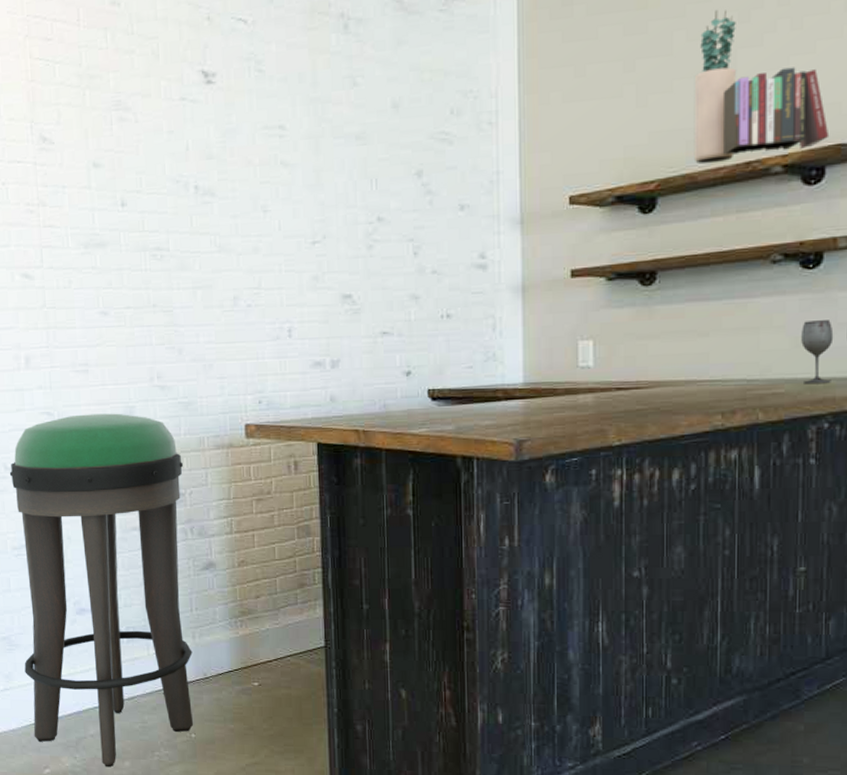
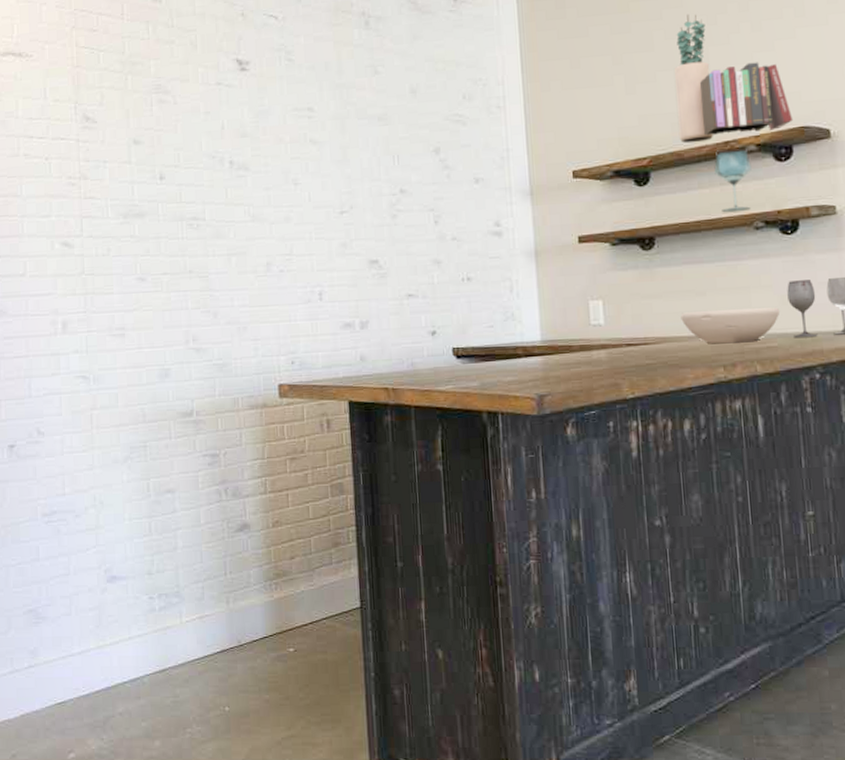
bar stool: present [9,413,194,768] -> none [42,375,228,748]
bowl: none [679,350,791,390] -> present [680,307,780,345]
wine glass: none [731,171,775,245] -> present [714,149,752,213]

